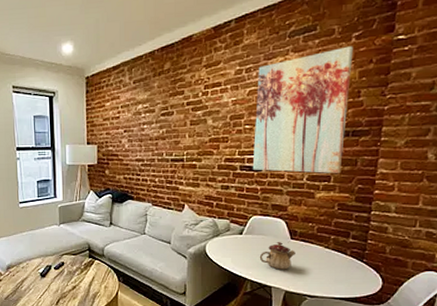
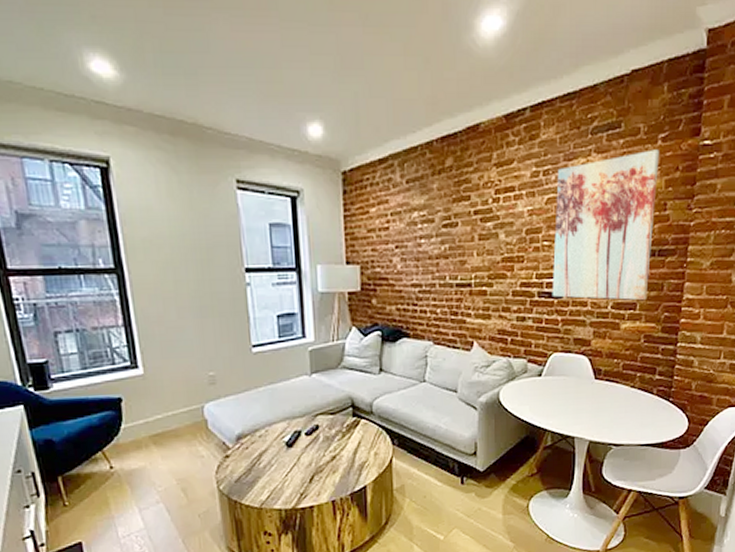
teapot: present [259,242,295,270] -> none [560,383,600,417]

